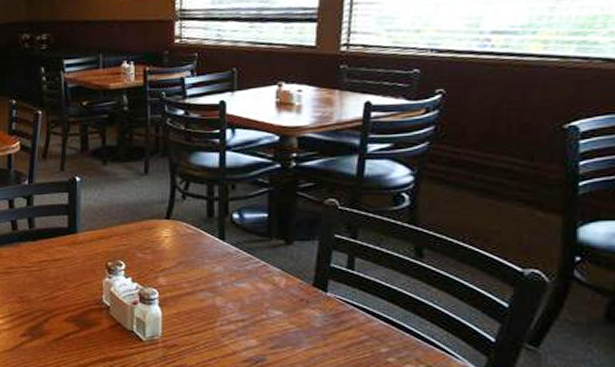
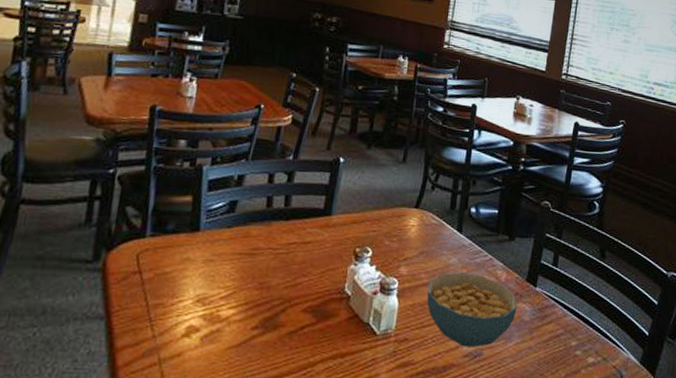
cereal bowl: none [192,280,304,353] -> present [427,272,517,347]

